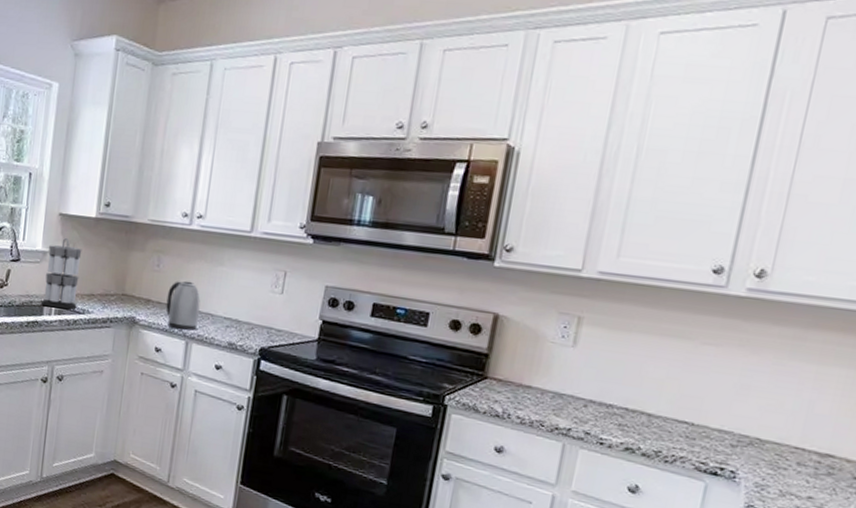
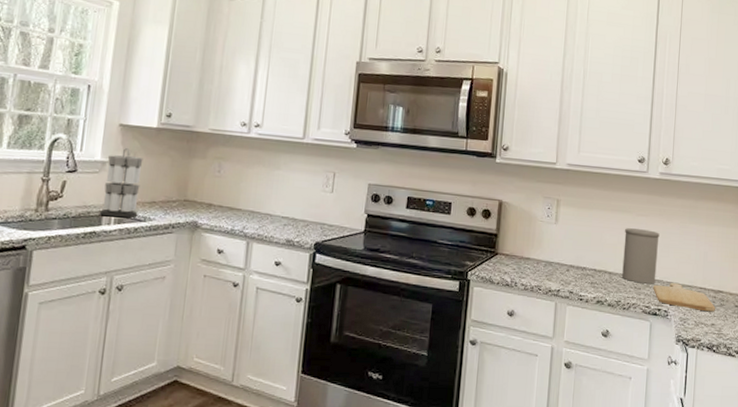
kettle: present [166,280,201,331] -> none [227,184,260,231]
canister: none [667,359,736,435] -> present [622,228,660,284]
chopping board: none [715,436,818,482] -> present [653,283,715,312]

